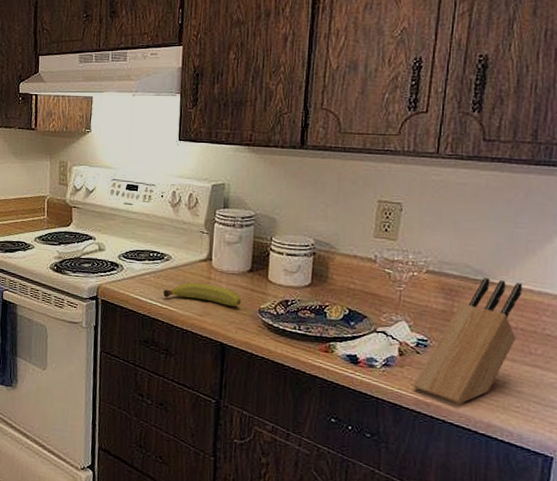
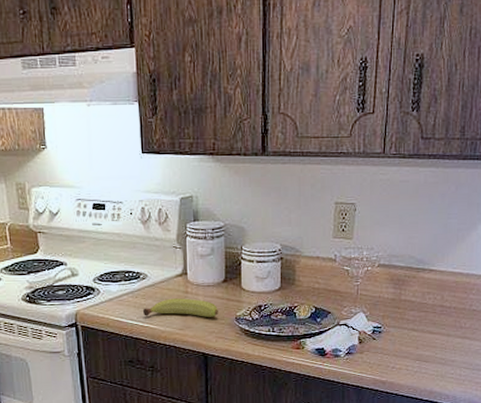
knife block: present [413,278,523,404] -> none [371,266,455,378]

